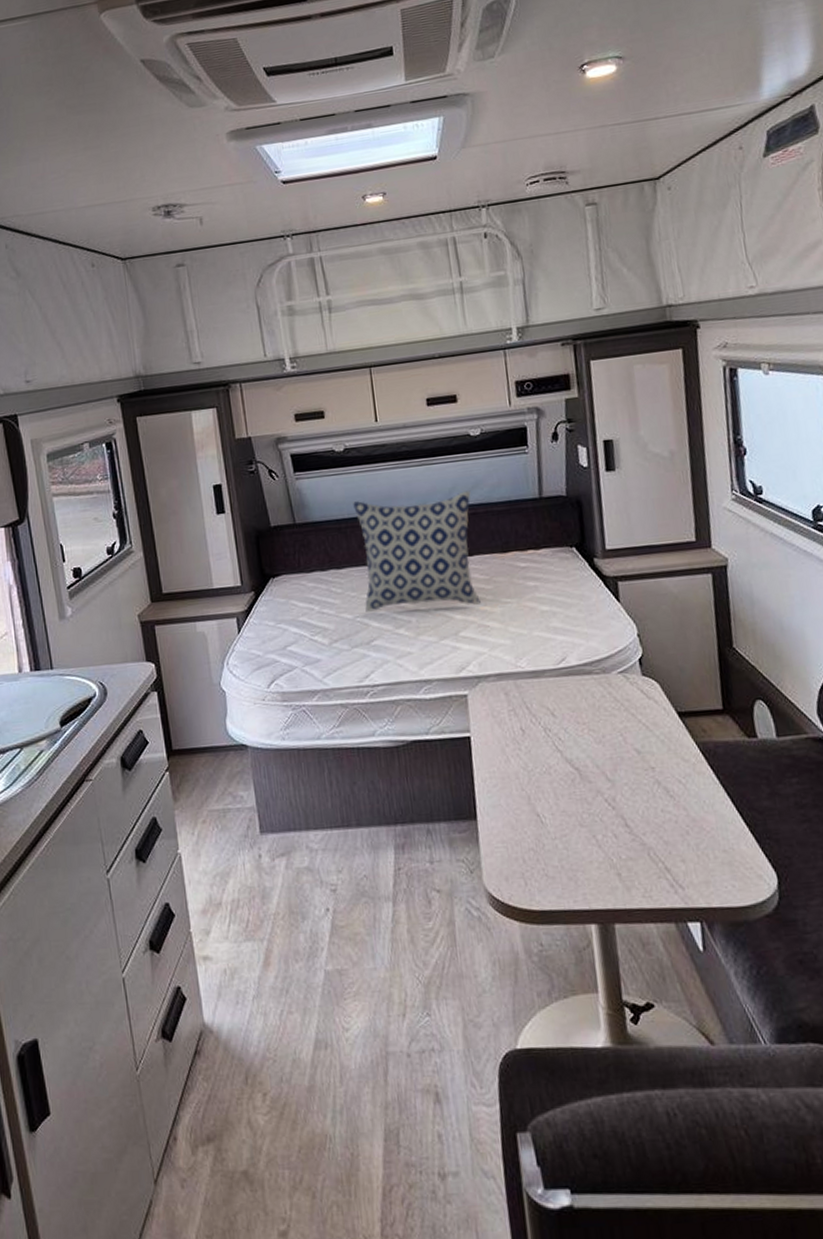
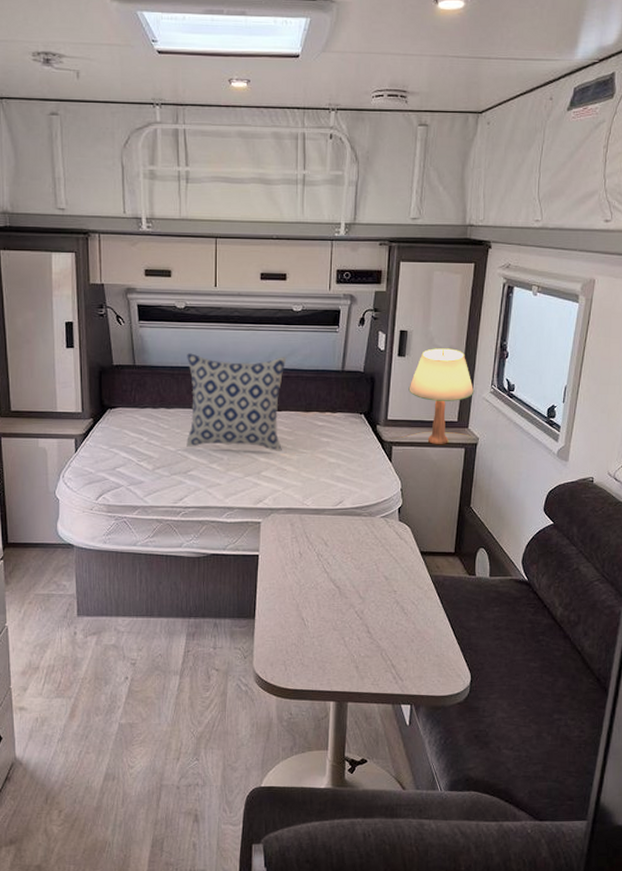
table lamp: none [626,453,711,574] -> present [408,348,475,445]

